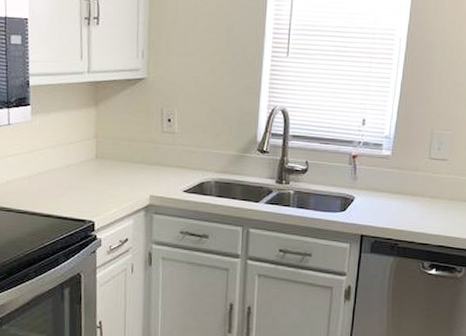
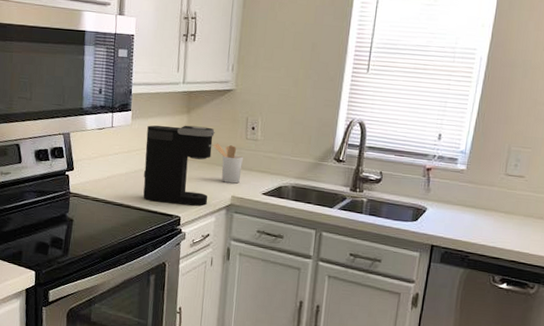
coffee maker: none [49,119,128,209] -> present [143,125,216,206]
utensil holder: none [125,138,160,182] -> present [212,143,243,184]

